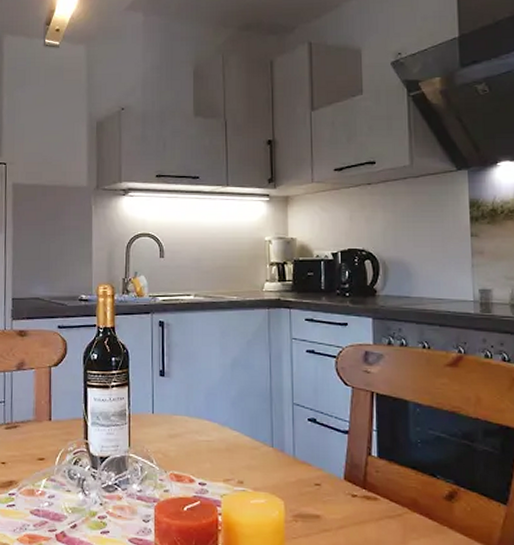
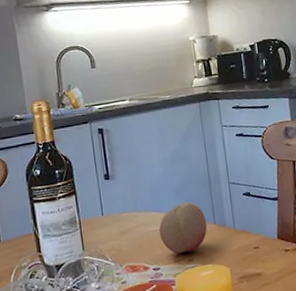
fruit: none [209,416,264,473] -> present [158,201,207,254]

